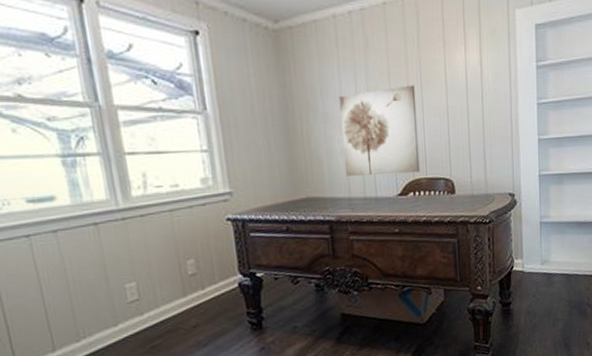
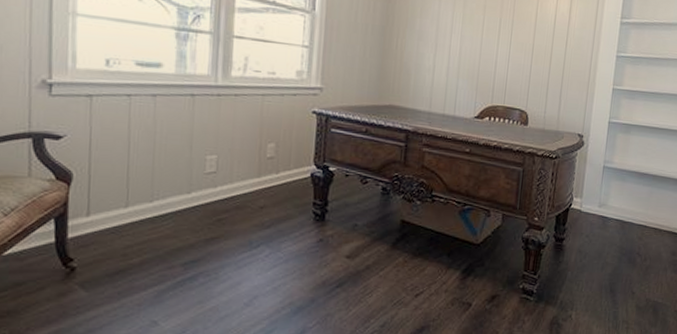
wall art: present [339,85,420,177] -> none [429,18,507,100]

